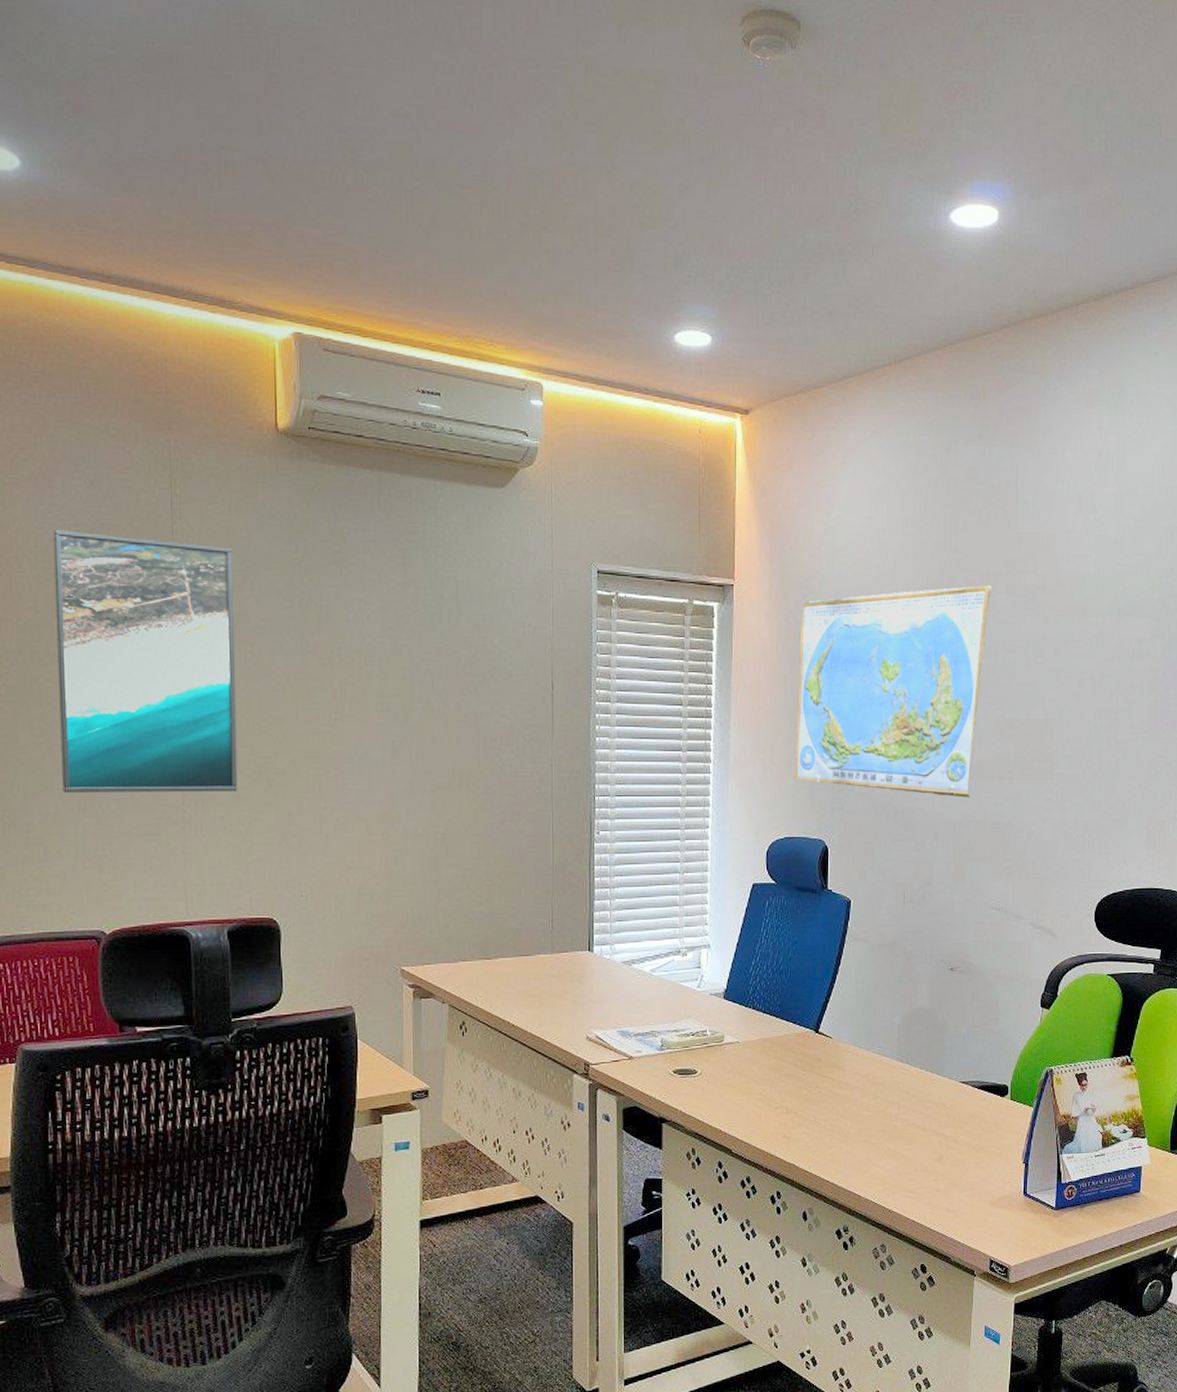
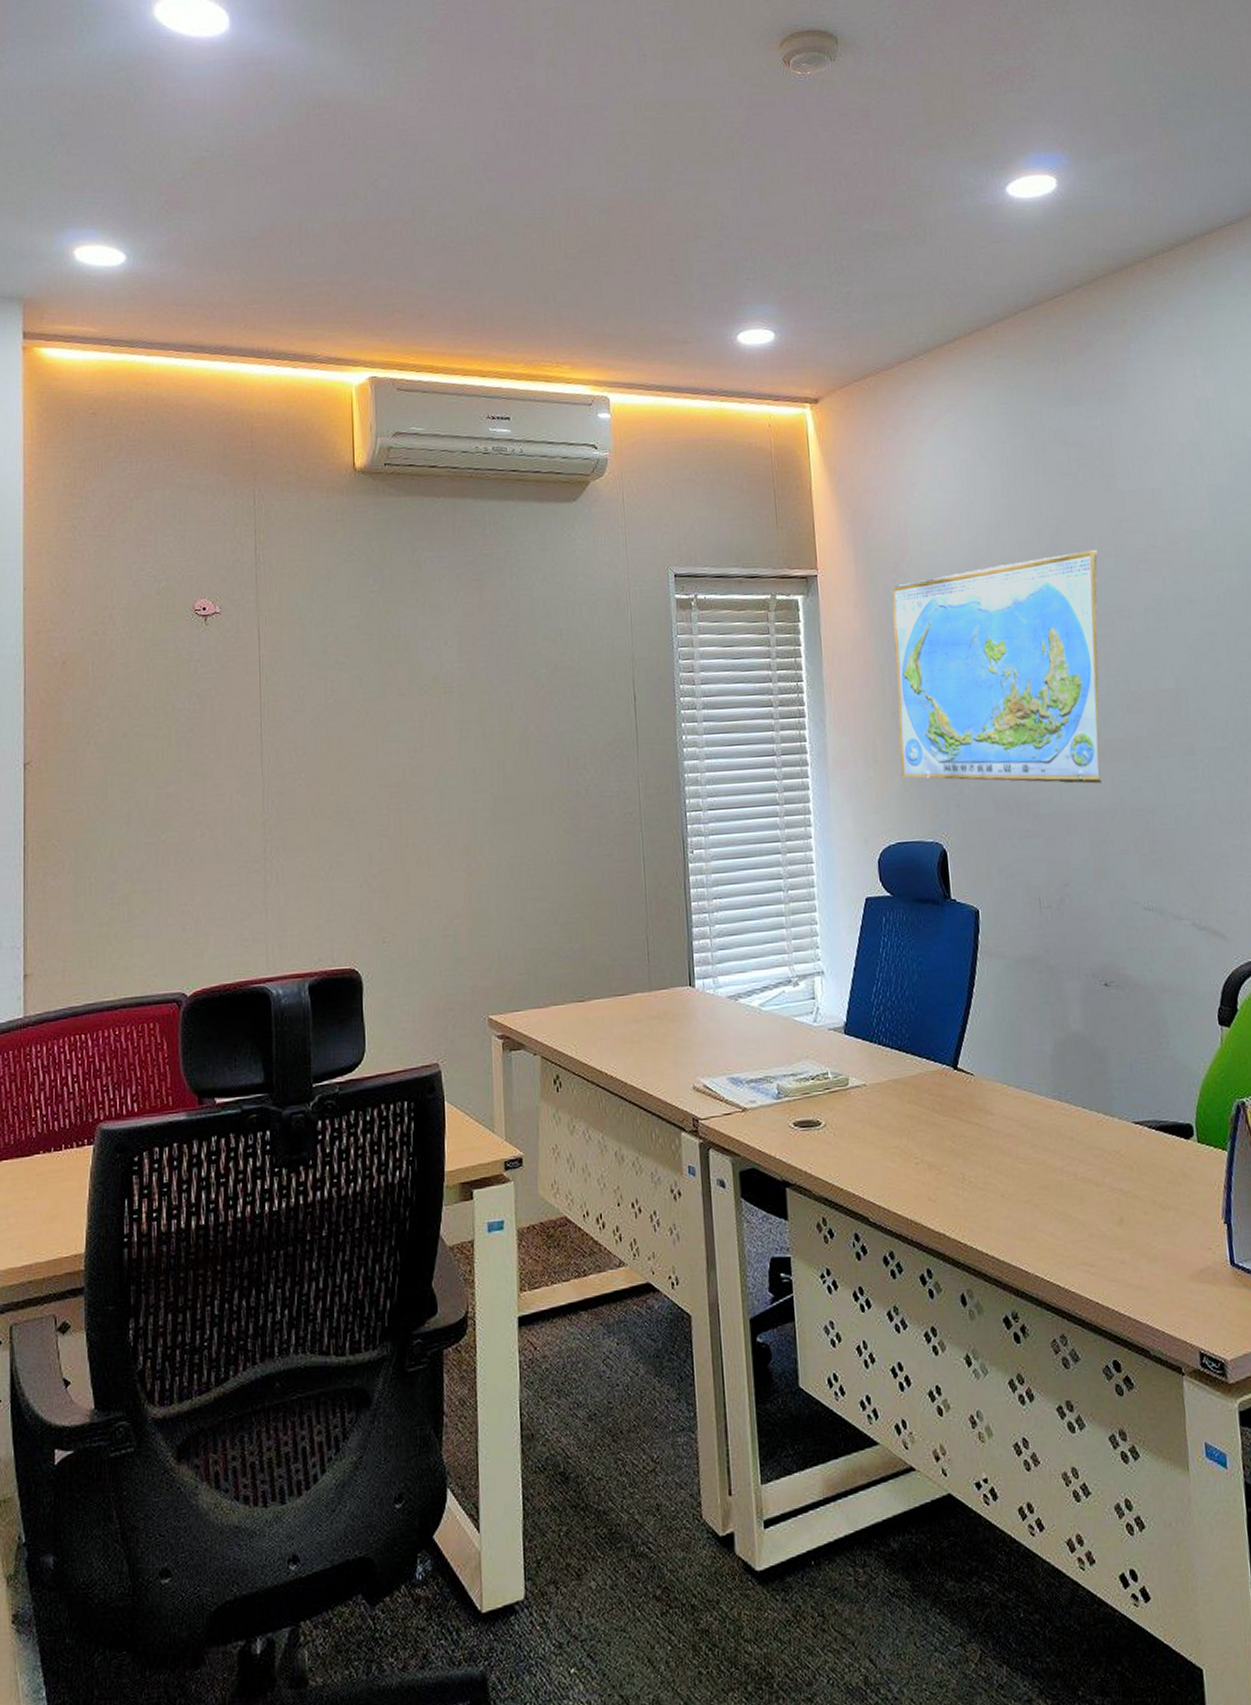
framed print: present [53,530,238,793] -> none [145,585,319,848]

